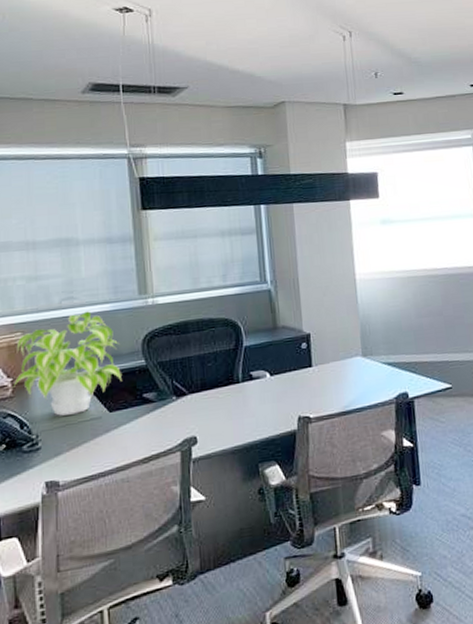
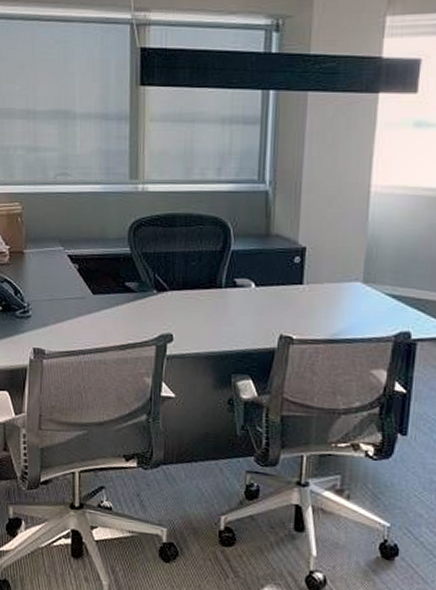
plant: present [12,311,121,416] -> none [10,190,106,290]

